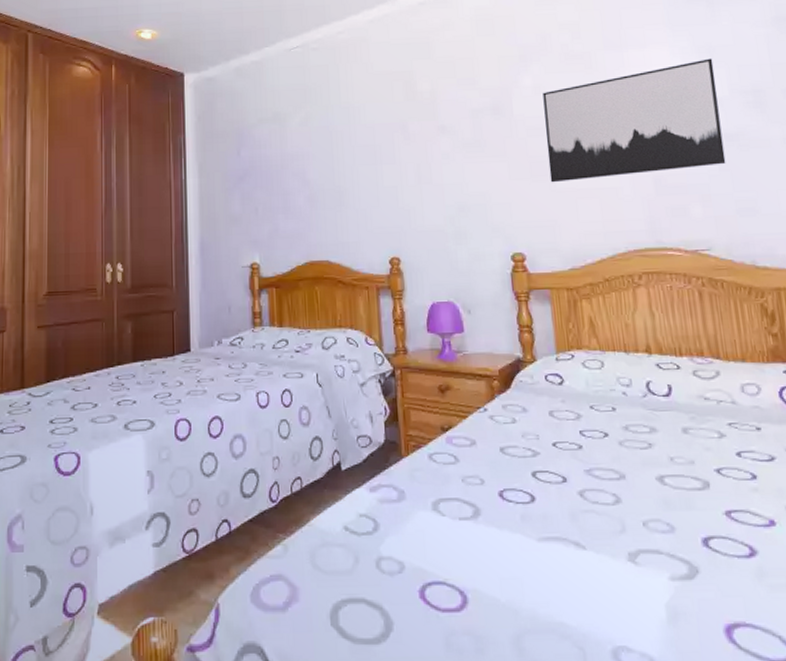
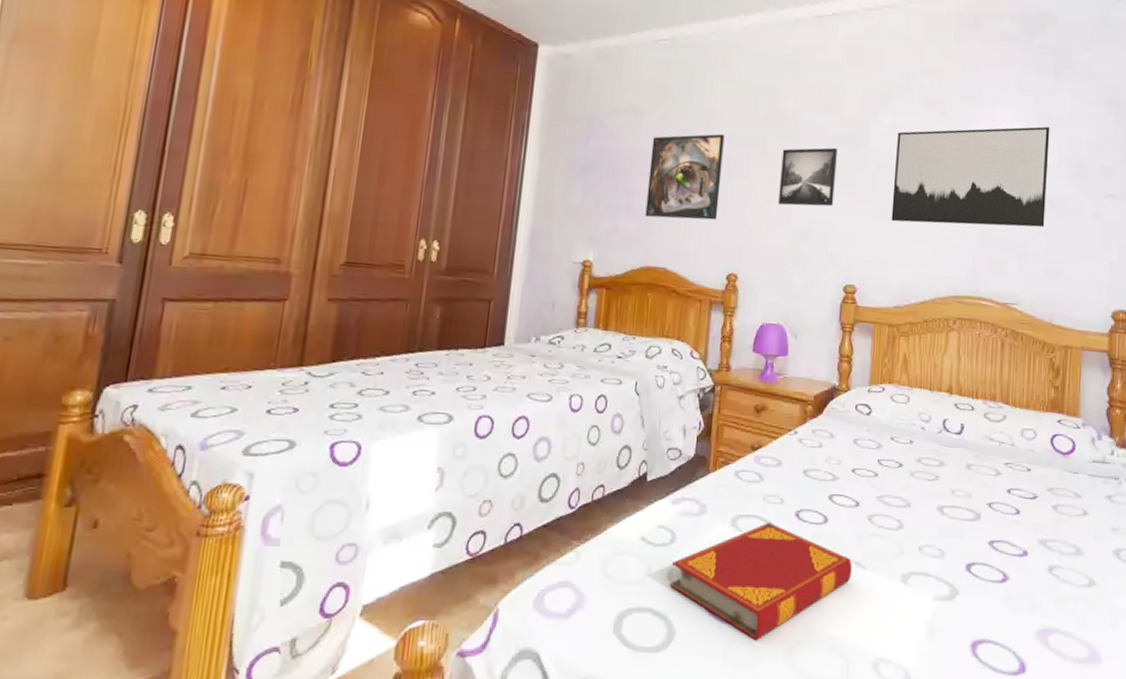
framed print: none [298,125,372,215] -> present [645,134,725,220]
hardback book: none [379,505,572,629] -> present [670,523,853,640]
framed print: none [426,120,487,184] -> present [778,147,837,207]

